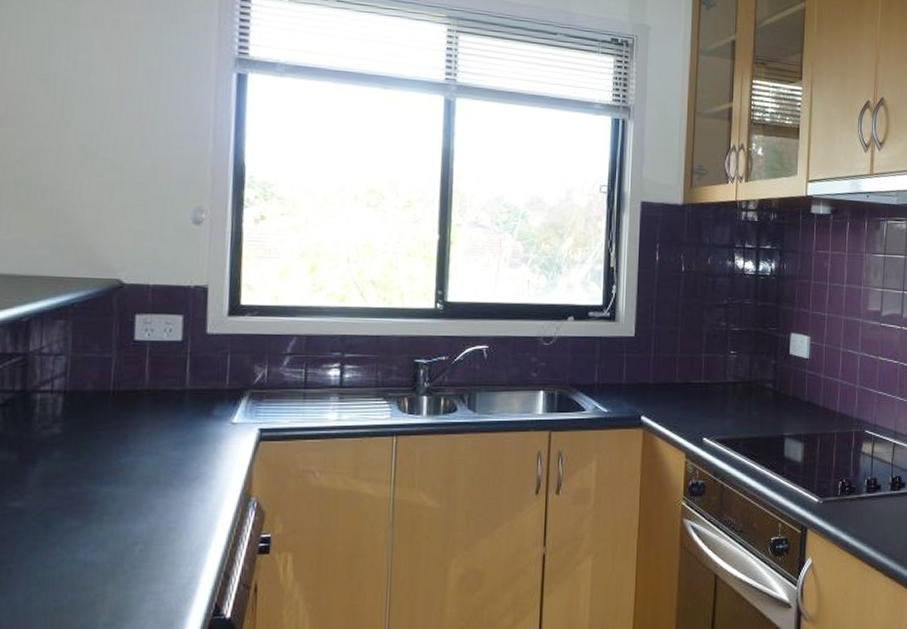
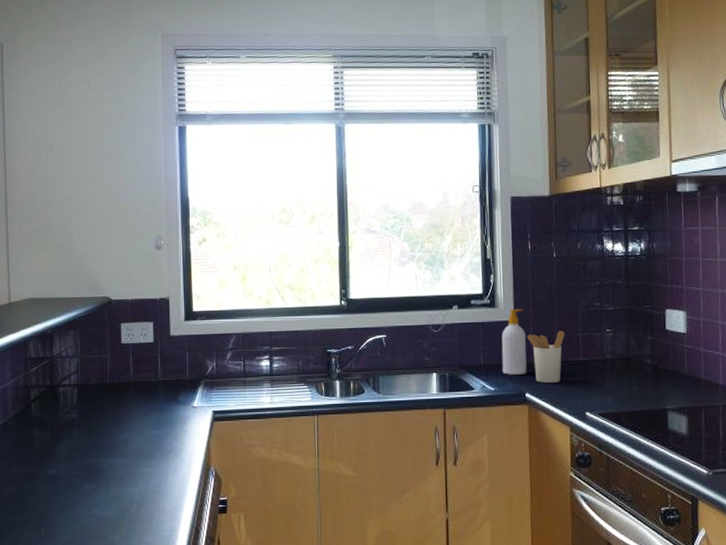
soap bottle: none [618,324,647,396] -> present [501,309,527,375]
utensil holder: none [647,349,688,406] -> present [527,330,565,383]

